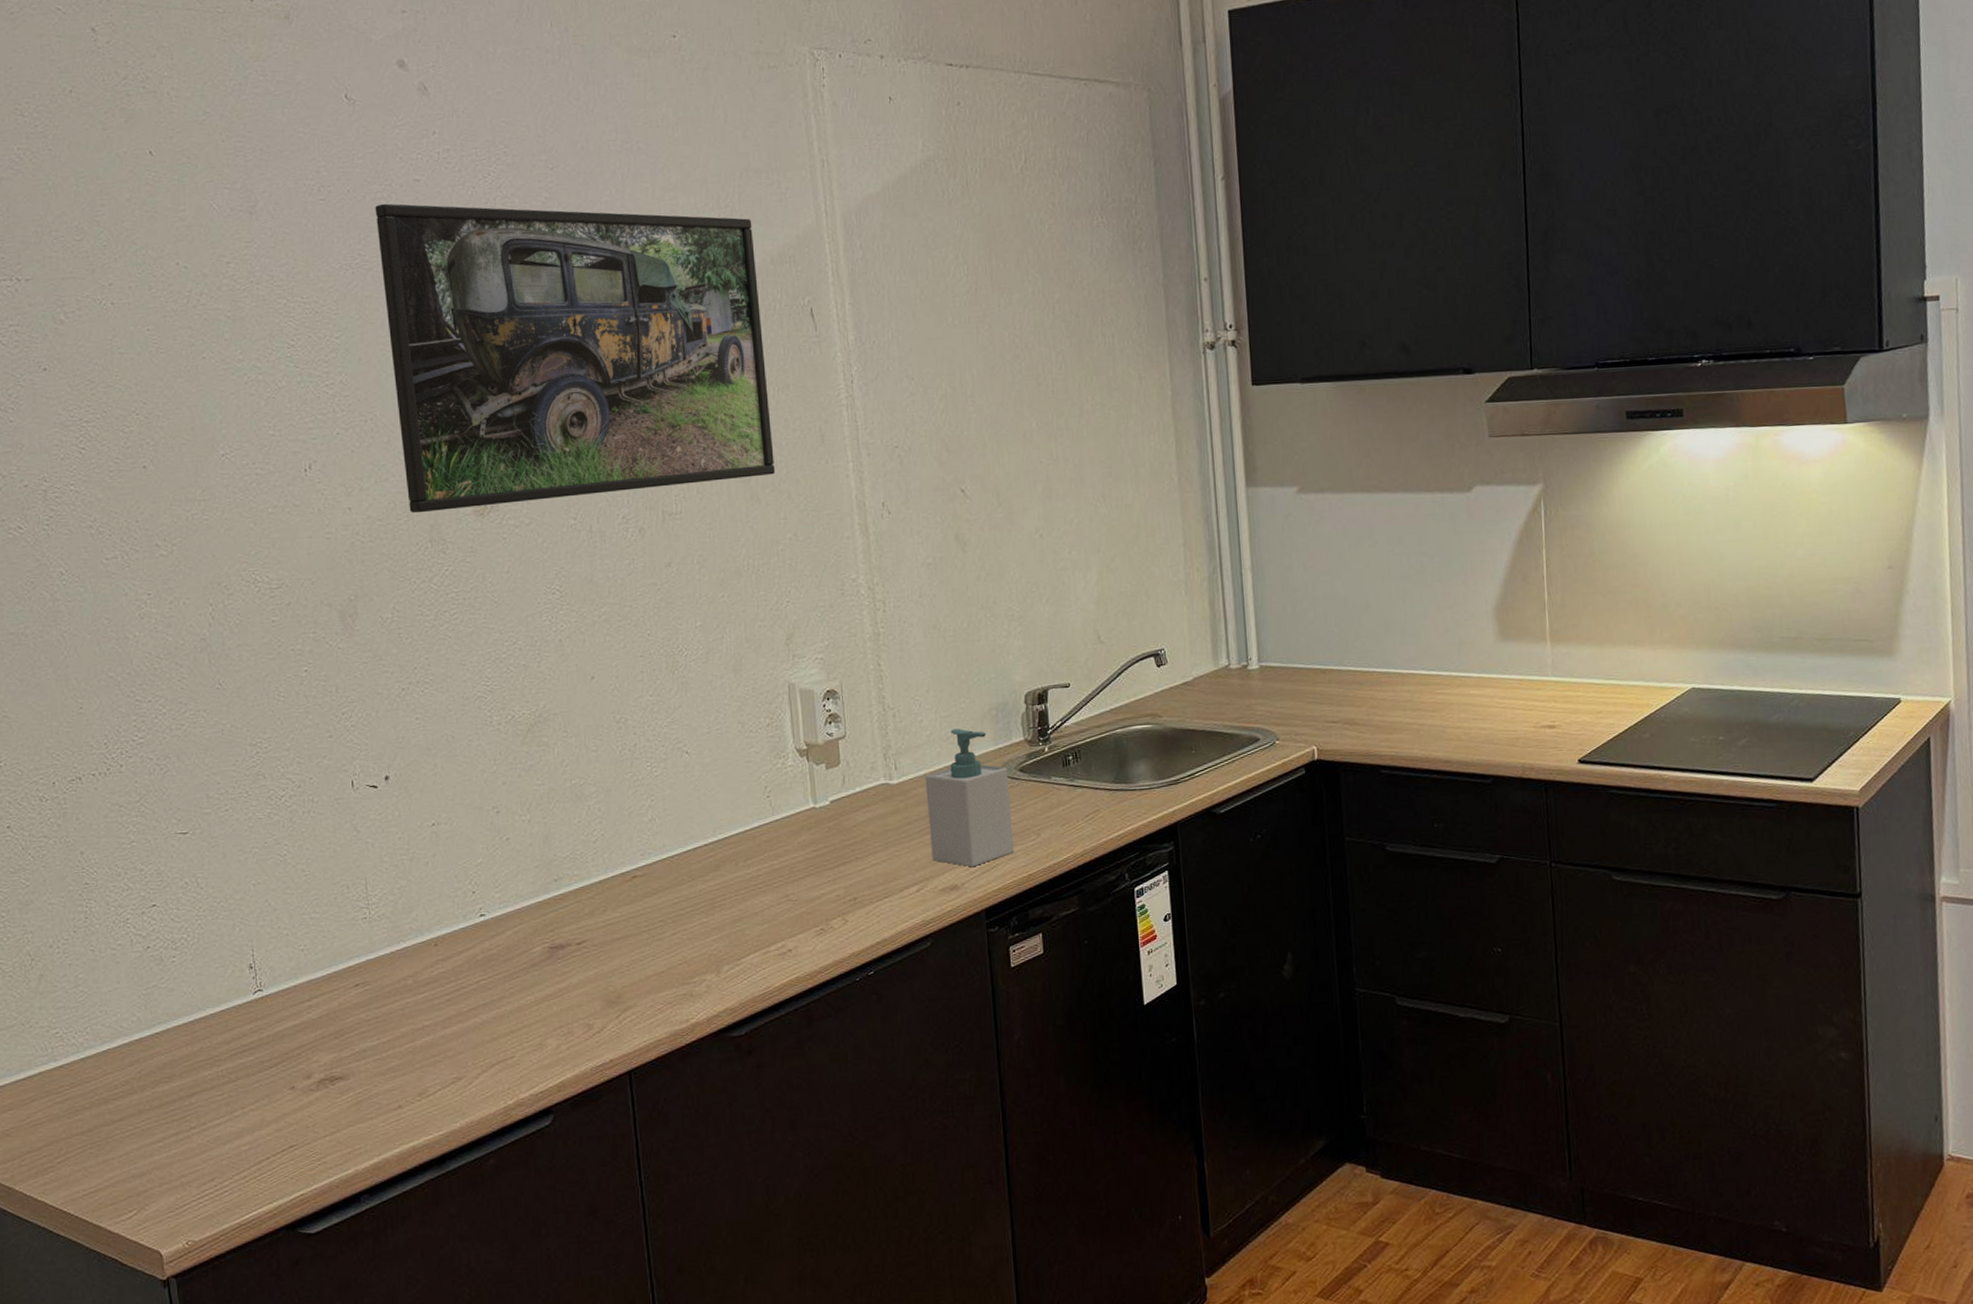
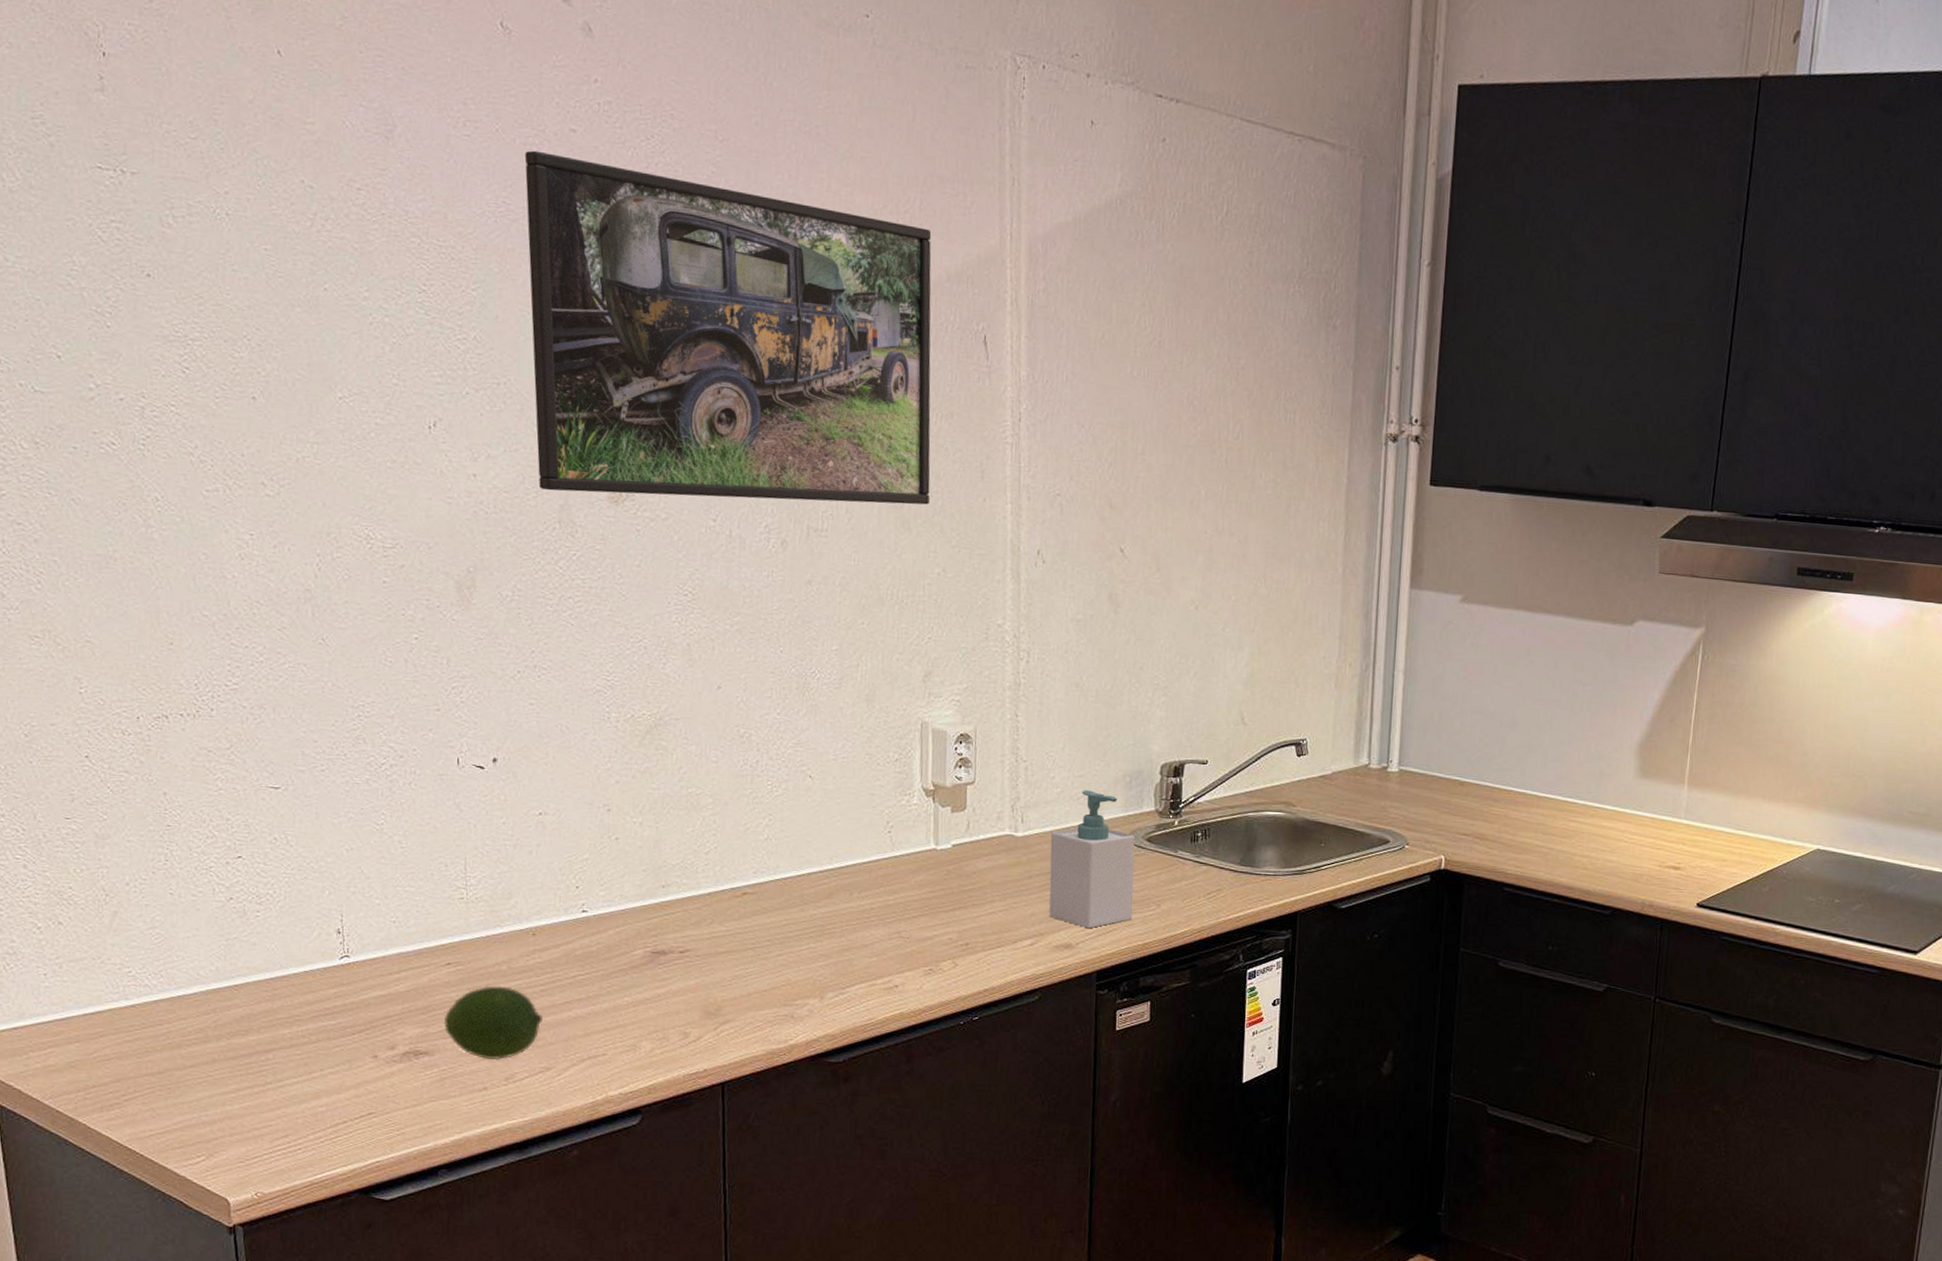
fruit: none [355,1000,451,1077] -> present [443,985,544,1061]

